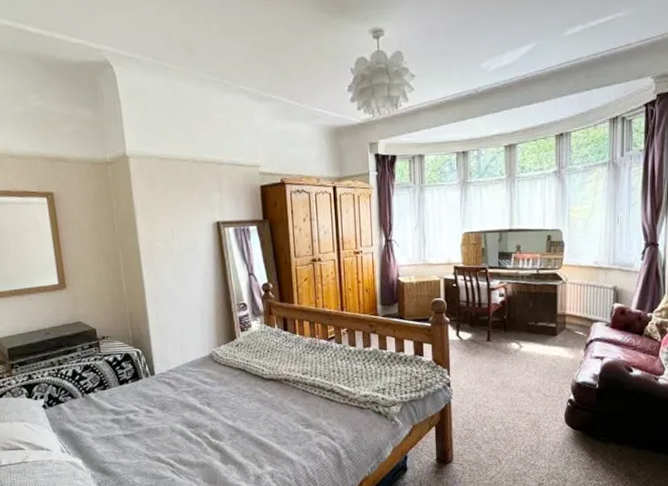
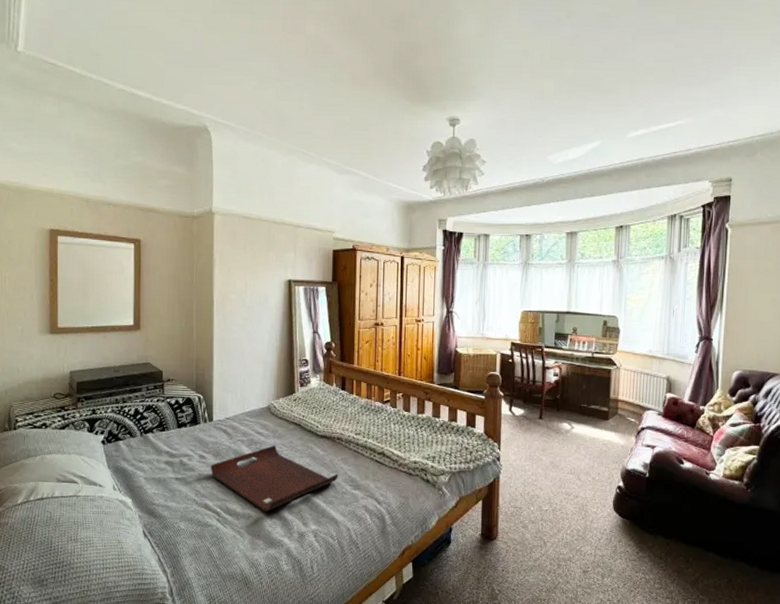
serving tray: none [158,393,289,459] -> present [210,445,338,512]

